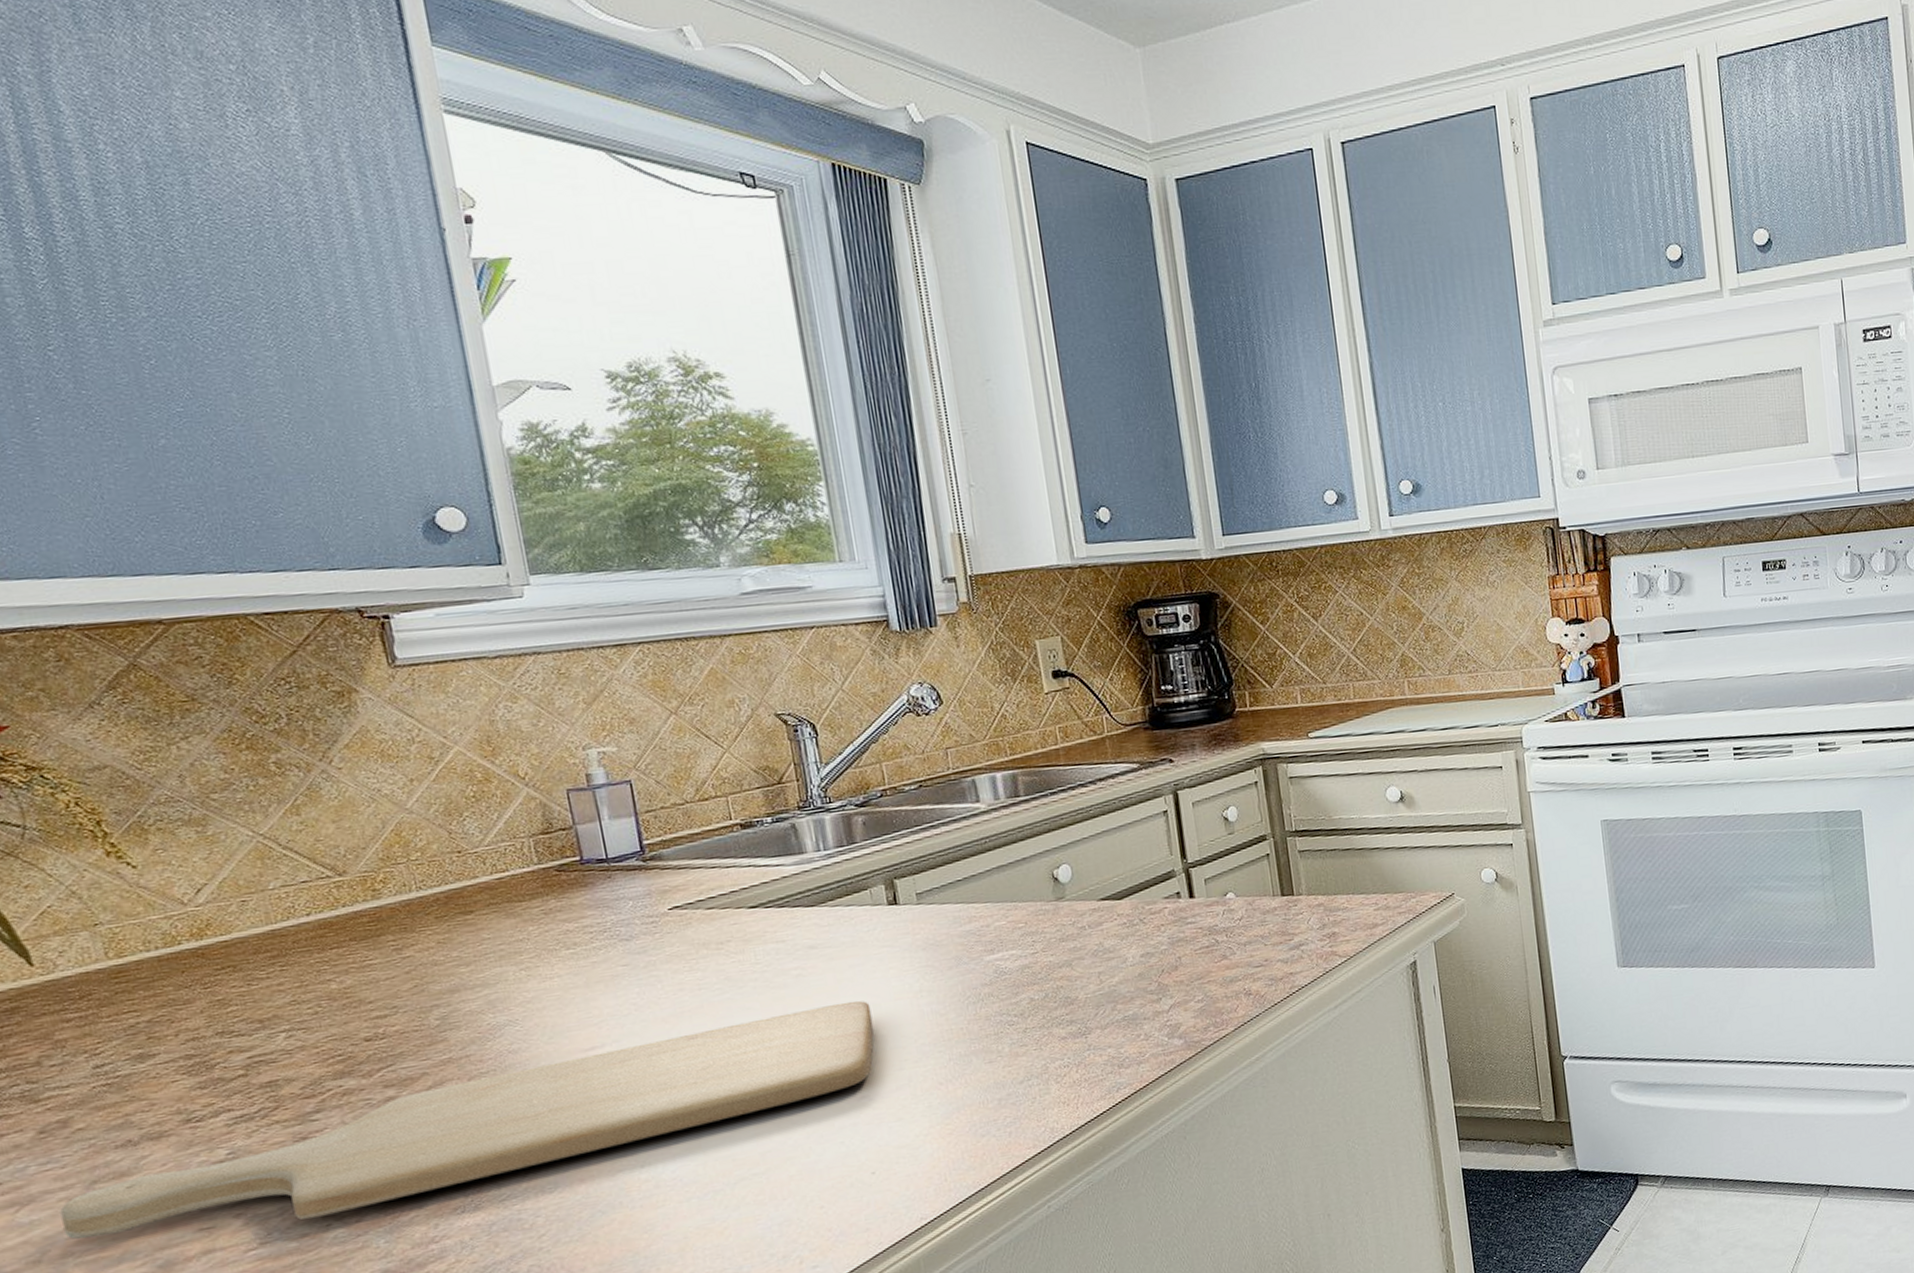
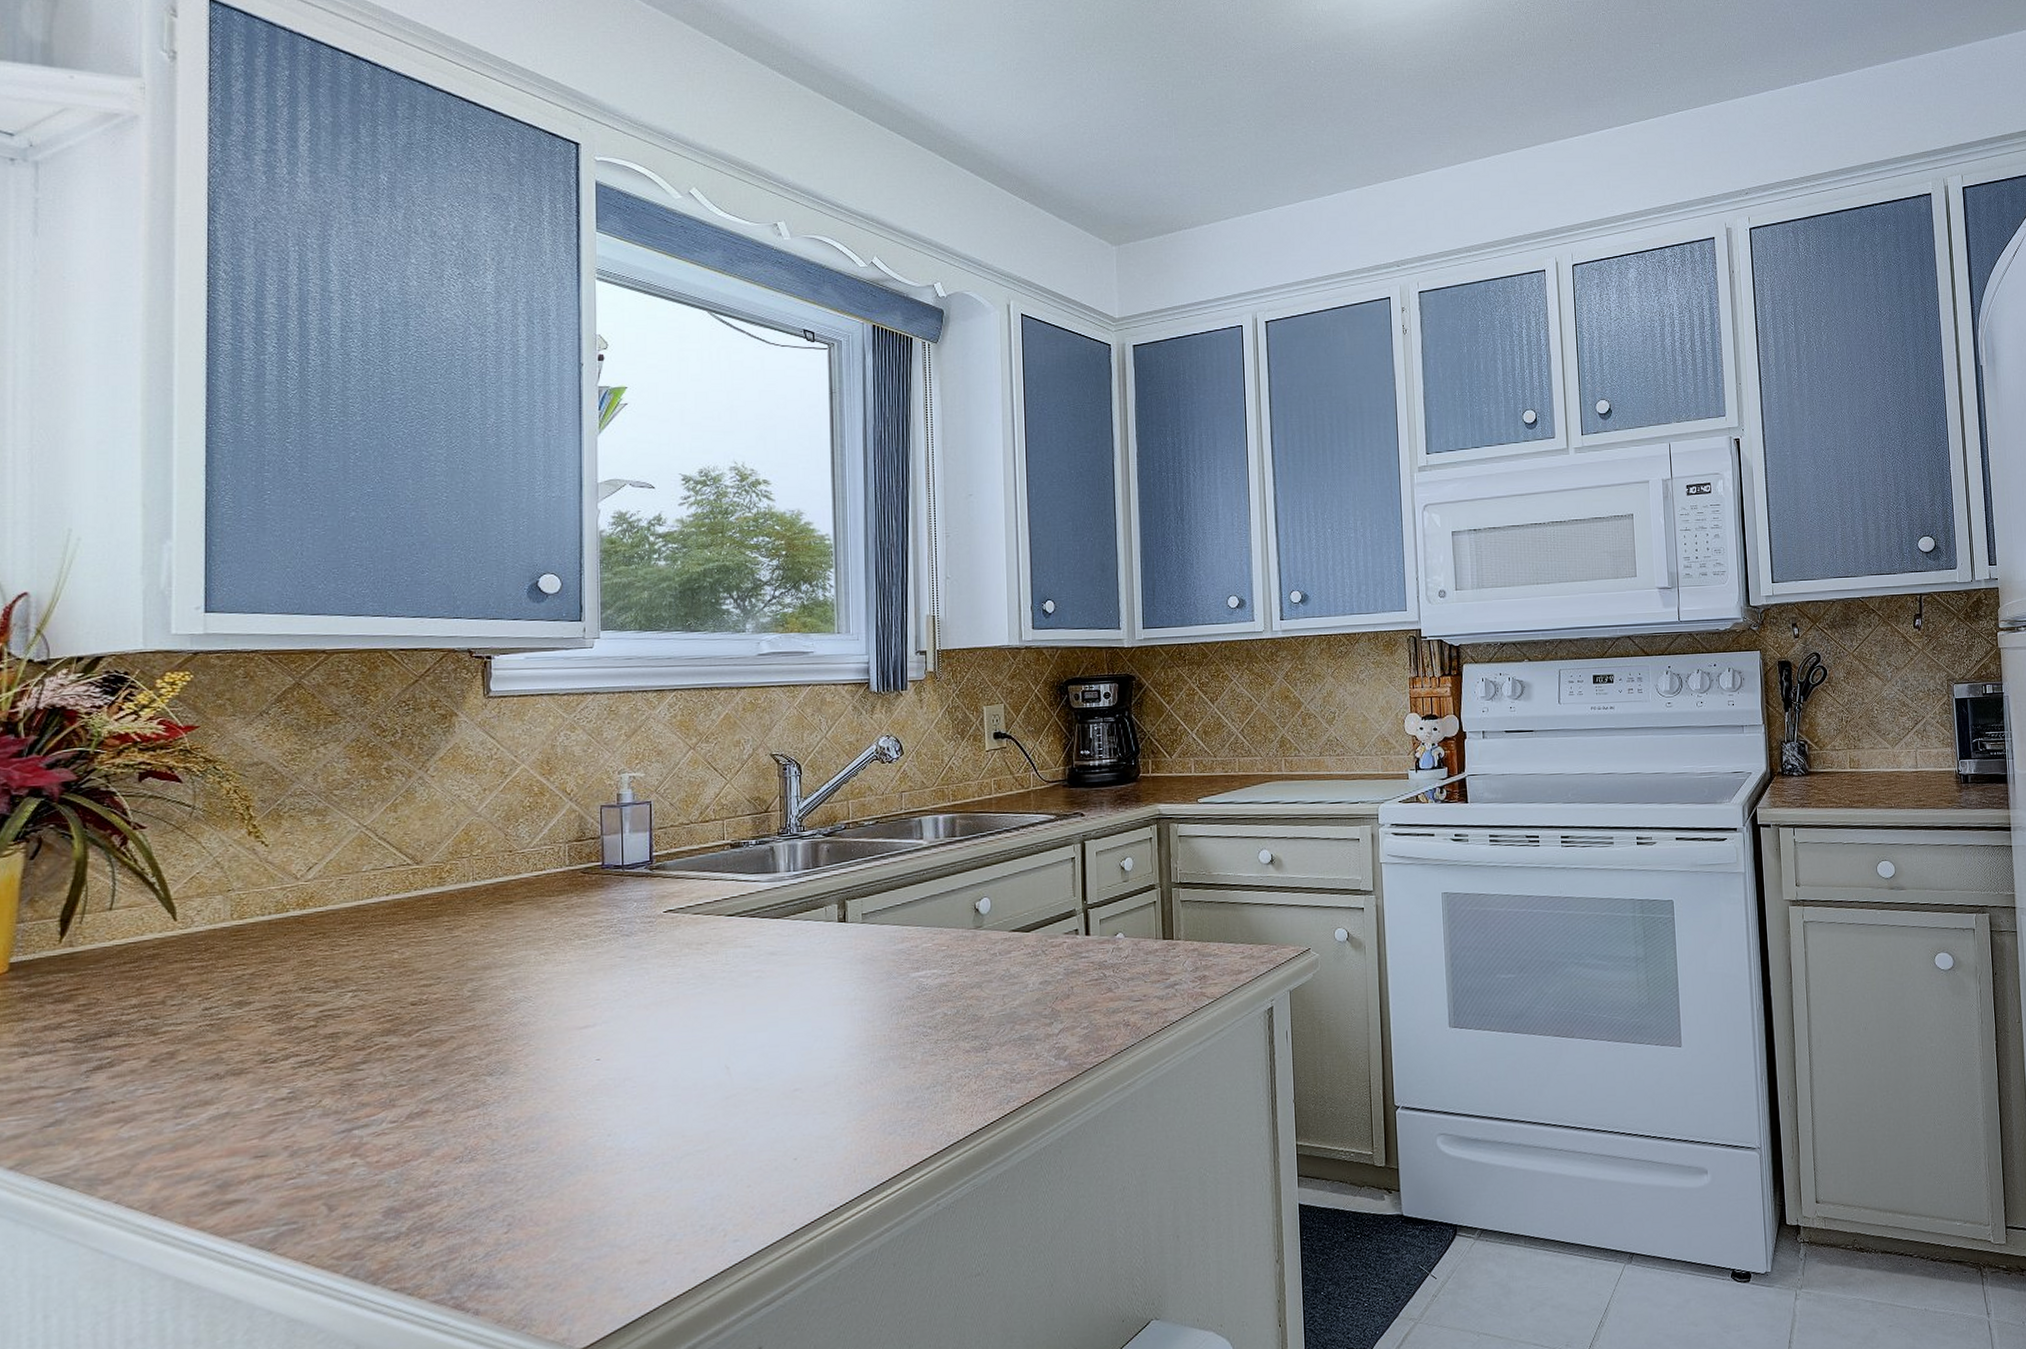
chopping board: present [60,1000,874,1240] -> none [153,1003,813,1157]

